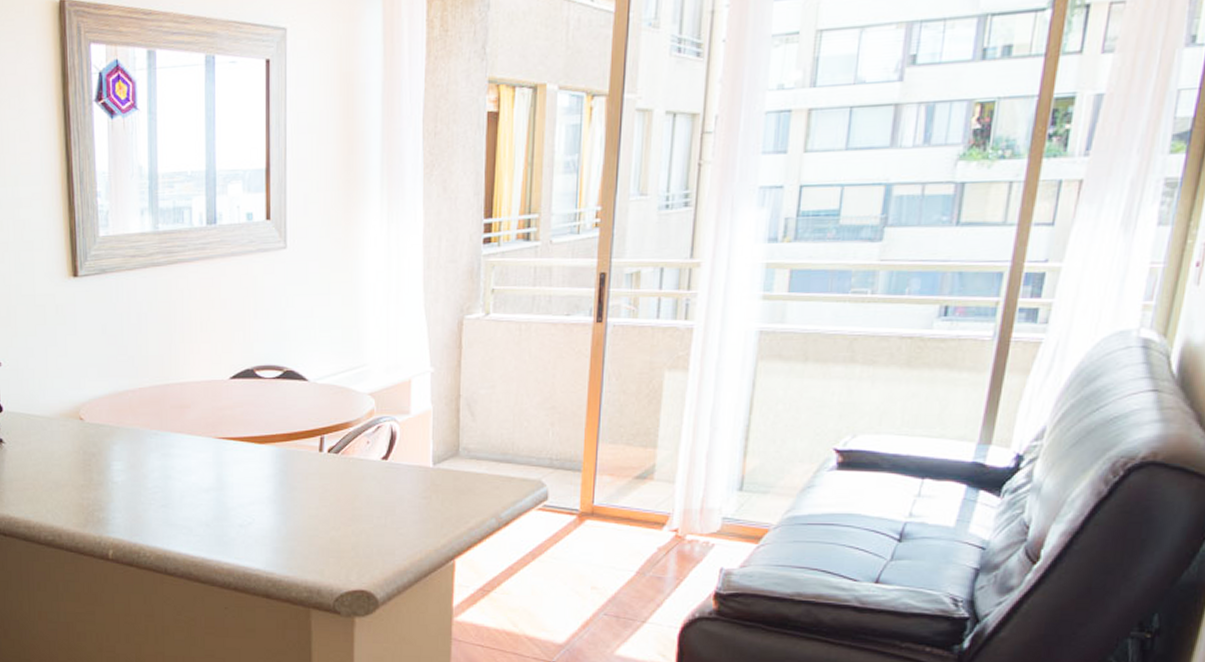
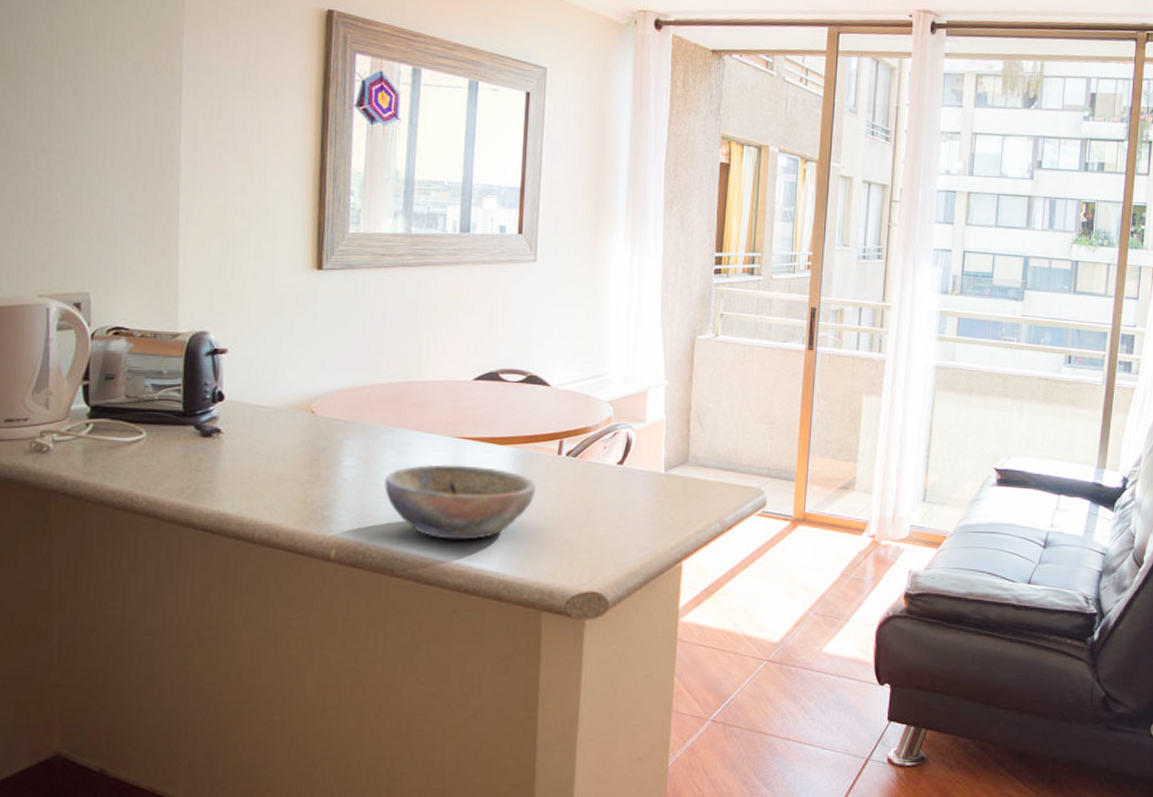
bowl: none [151,465,299,539] -> present [383,464,536,540]

